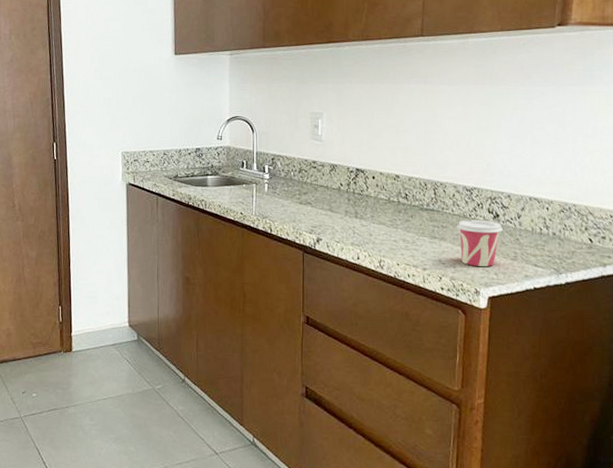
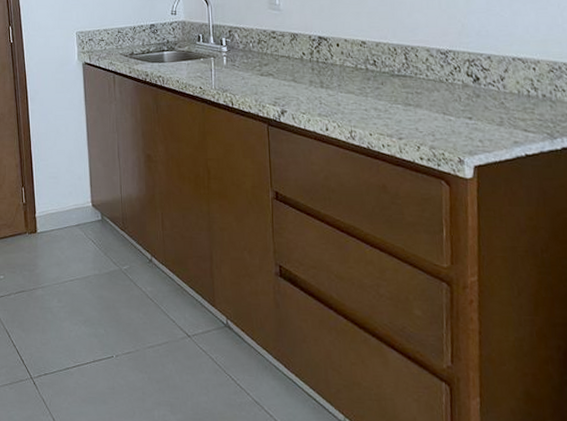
cup: present [457,219,503,266] -> none [433,84,485,133]

